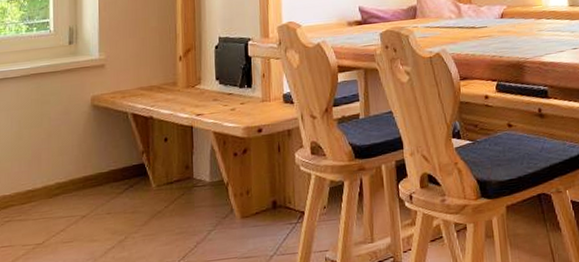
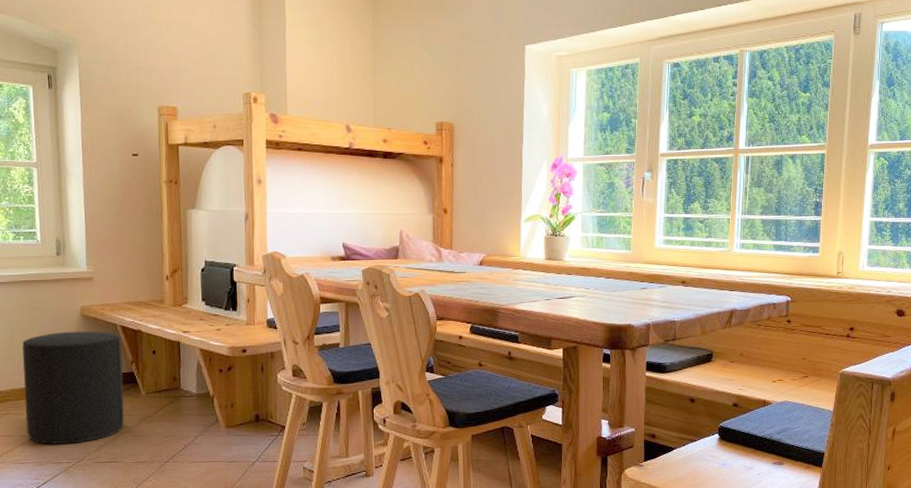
stool: none [29,121,134,253] -> present [22,330,124,444]

